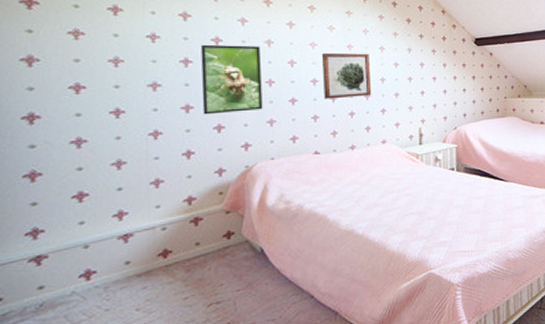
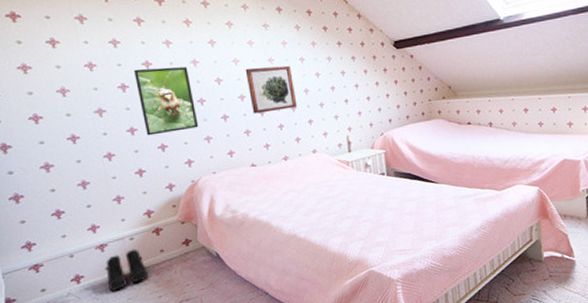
boots: none [124,240,177,291] -> present [105,249,149,292]

